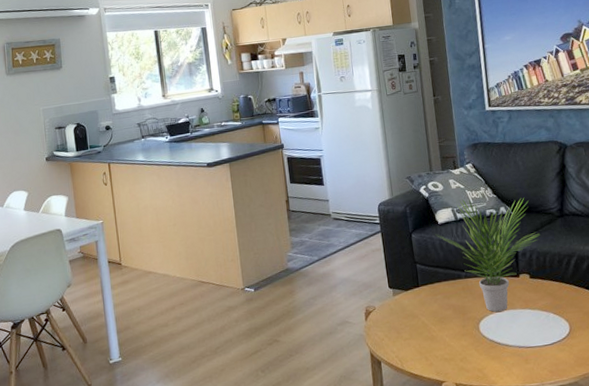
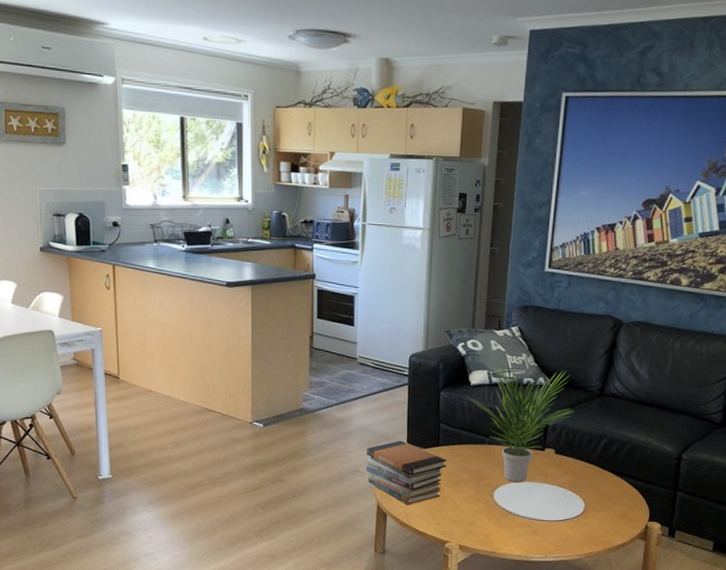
book stack: none [352,286,430,350] -> present [365,440,447,505]

